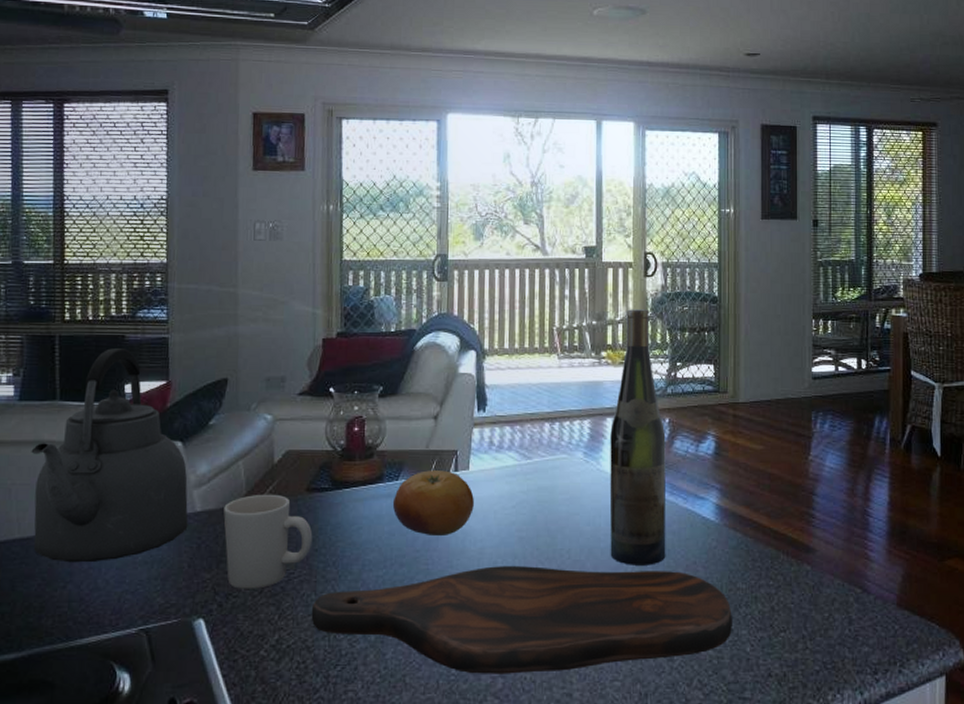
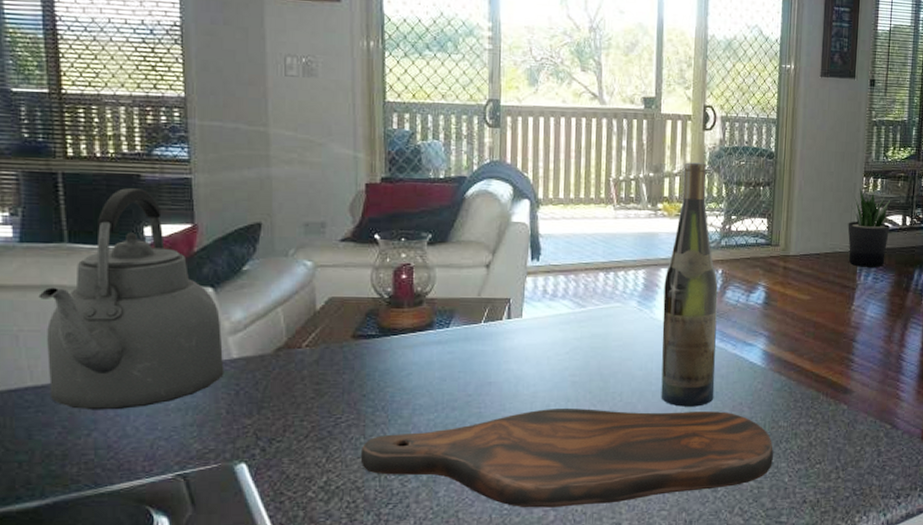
mug: present [223,494,313,589] -> none [263,340,360,434]
fruit: present [392,470,474,537] -> none [443,318,527,382]
planter: none [799,331,844,414] -> present [847,188,890,268]

